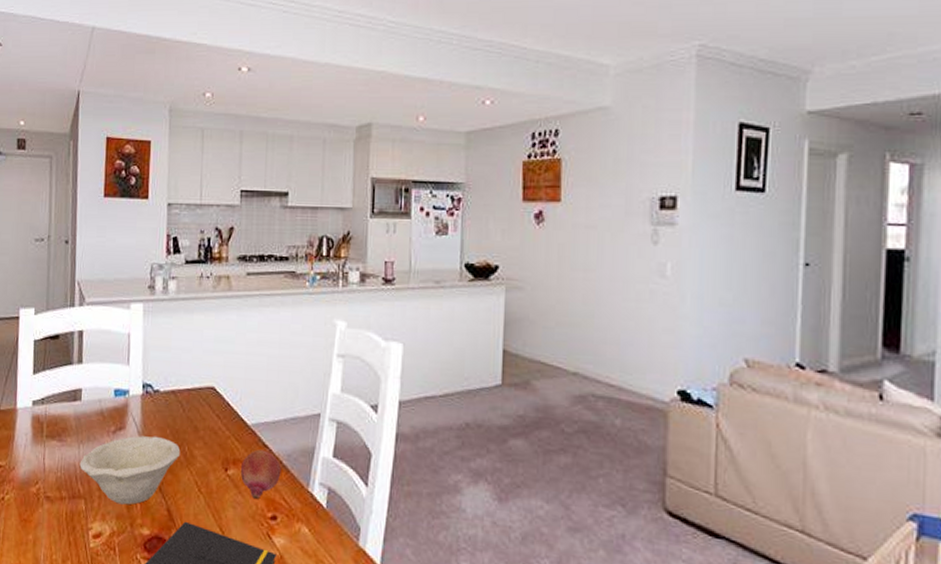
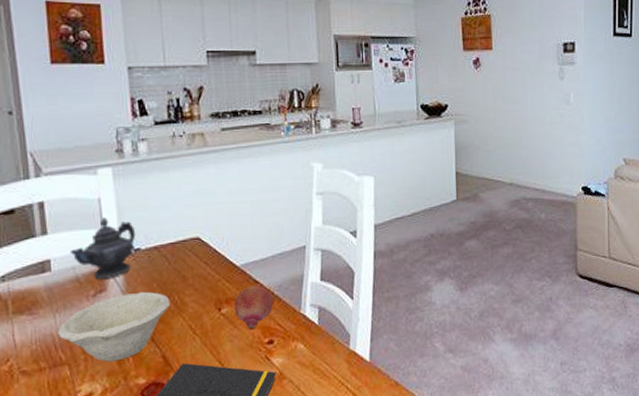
teapot: none [98,353,157,417] -> present [70,217,136,279]

